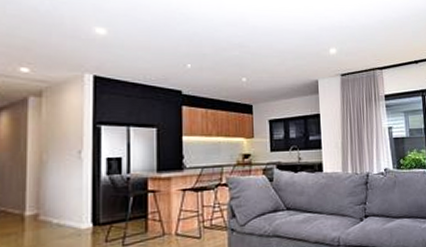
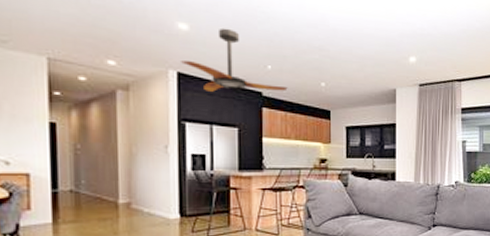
ceiling fan: none [98,30,208,93] -> present [181,28,288,92]

